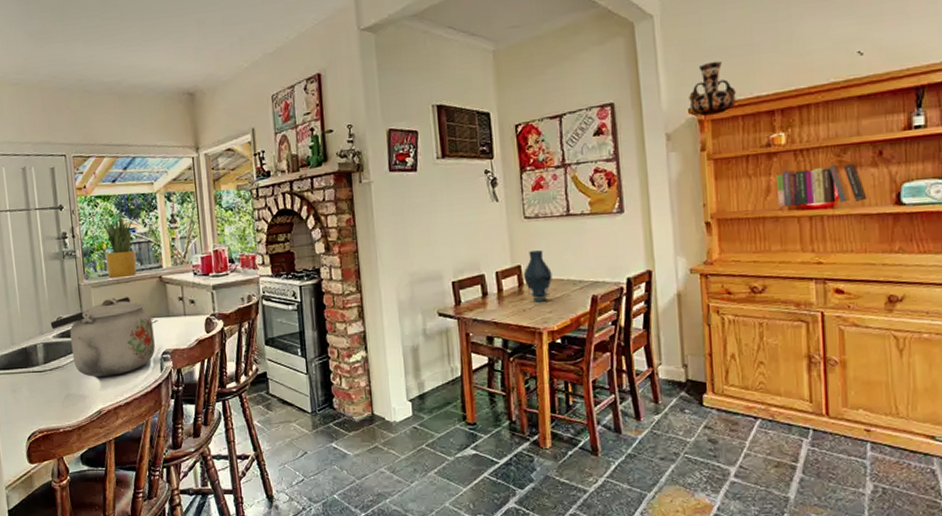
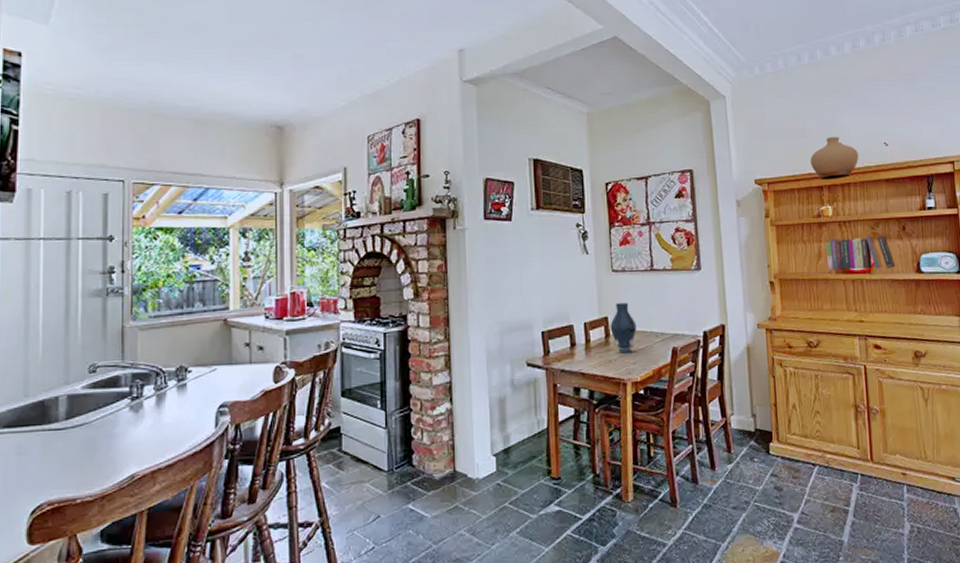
kettle: present [50,297,155,377] -> none [80,341,211,435]
planter: present [101,216,137,279] -> none [160,251,200,321]
decorative vase: present [689,60,736,116] -> none [755,140,793,187]
ceramic jug: none [759,49,823,103] -> present [810,136,859,180]

